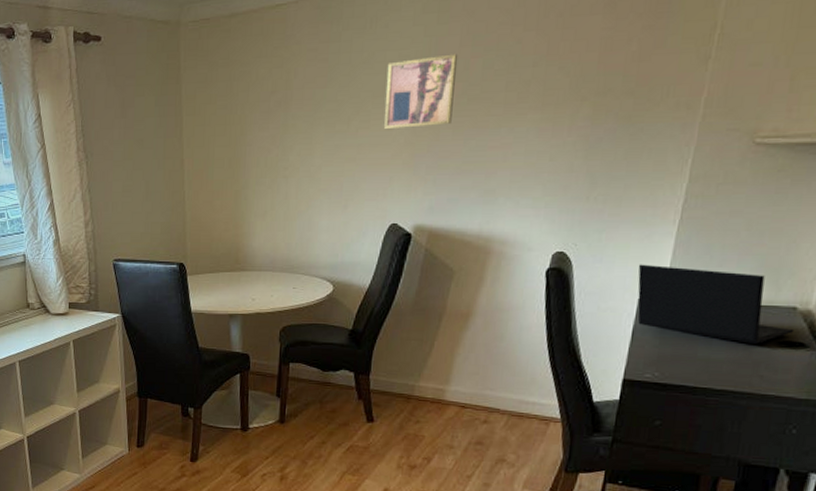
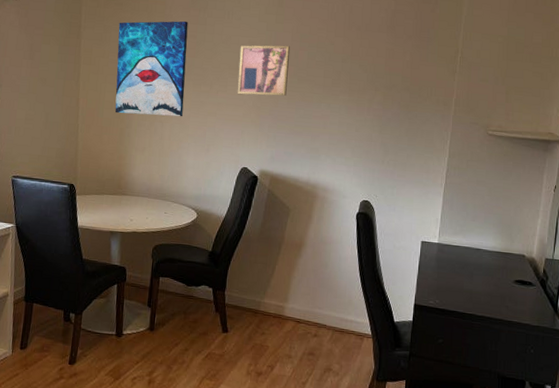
wall art: none [226,40,317,173] -> present [115,21,188,117]
laptop: present [637,264,795,344] -> none [419,214,525,281]

